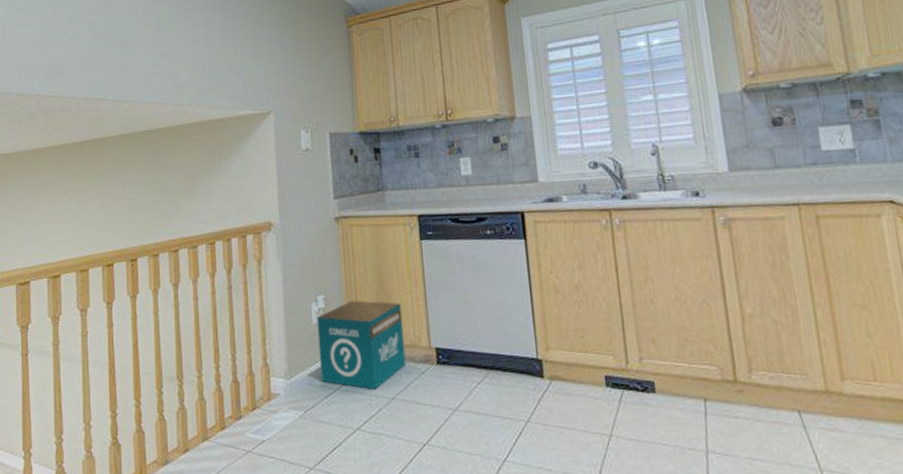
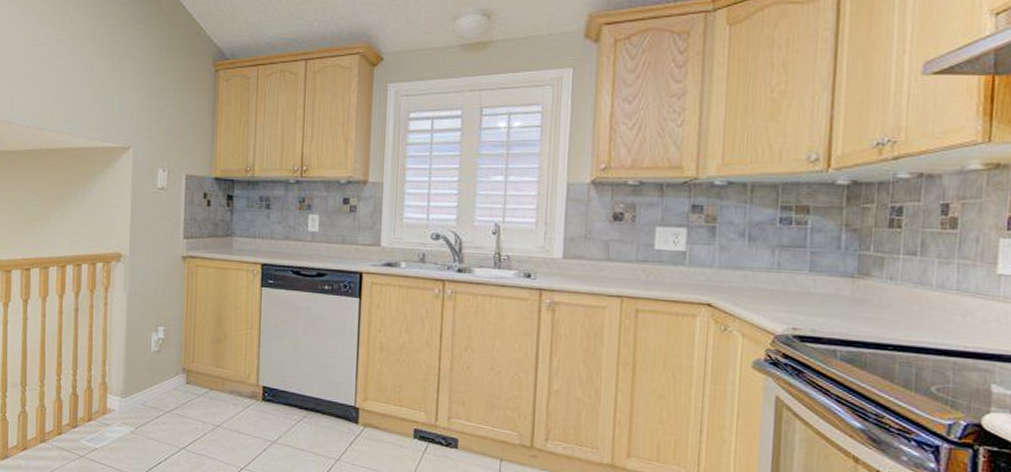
product box: present [316,300,406,389] -> none [153,334,236,416]

